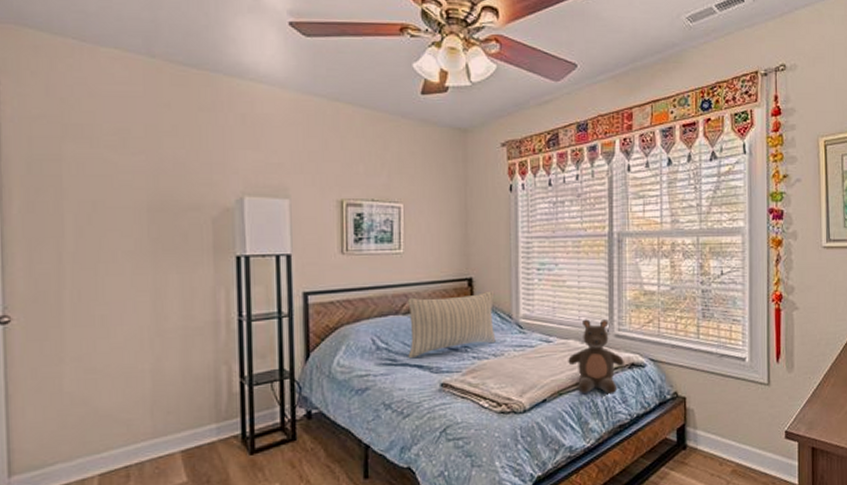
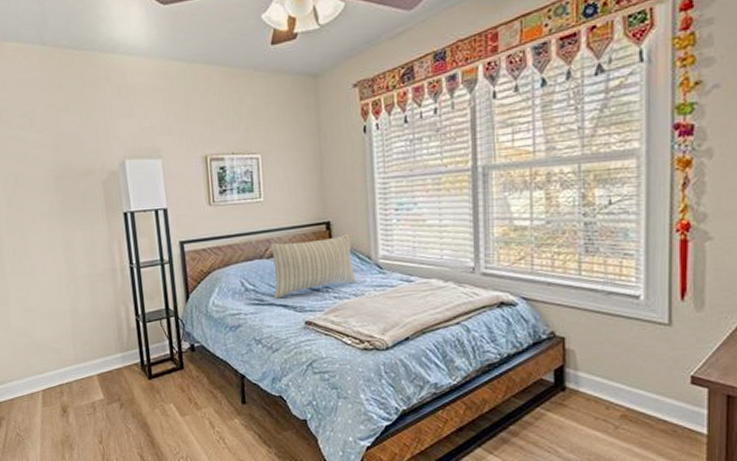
stuffed bear: present [568,319,624,395] -> none [431,257,492,334]

